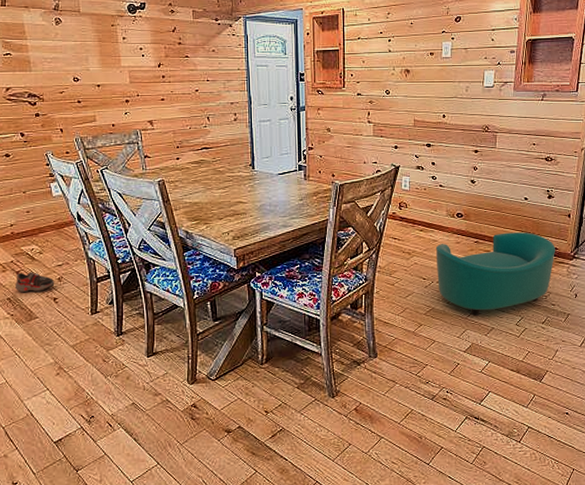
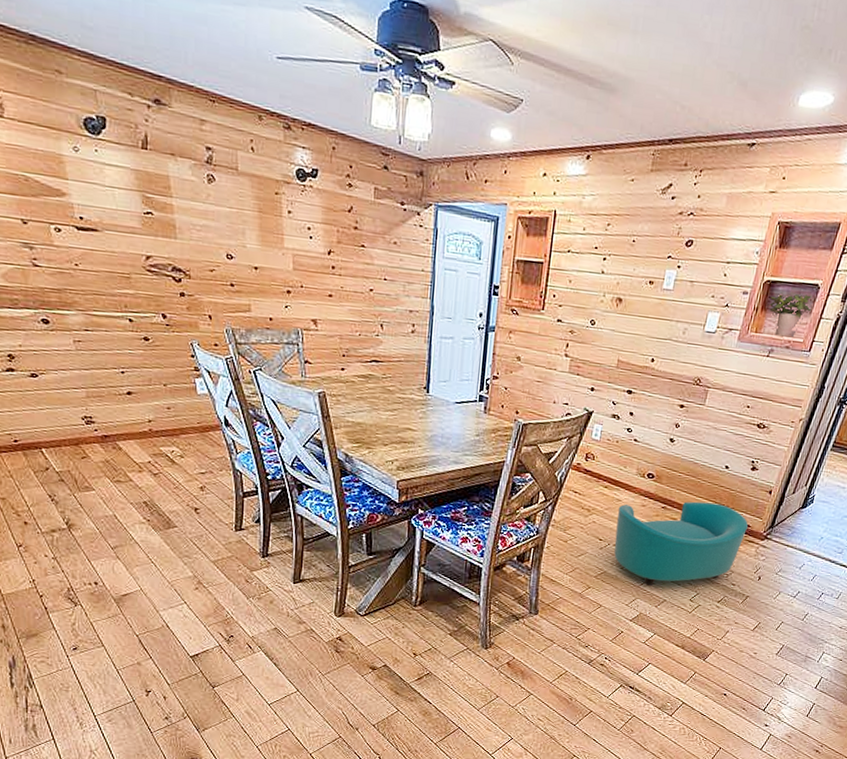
shoe: present [16,271,55,293] -> none [153,473,197,500]
potted plant: none [533,45,572,82] -> present [767,293,813,338]

